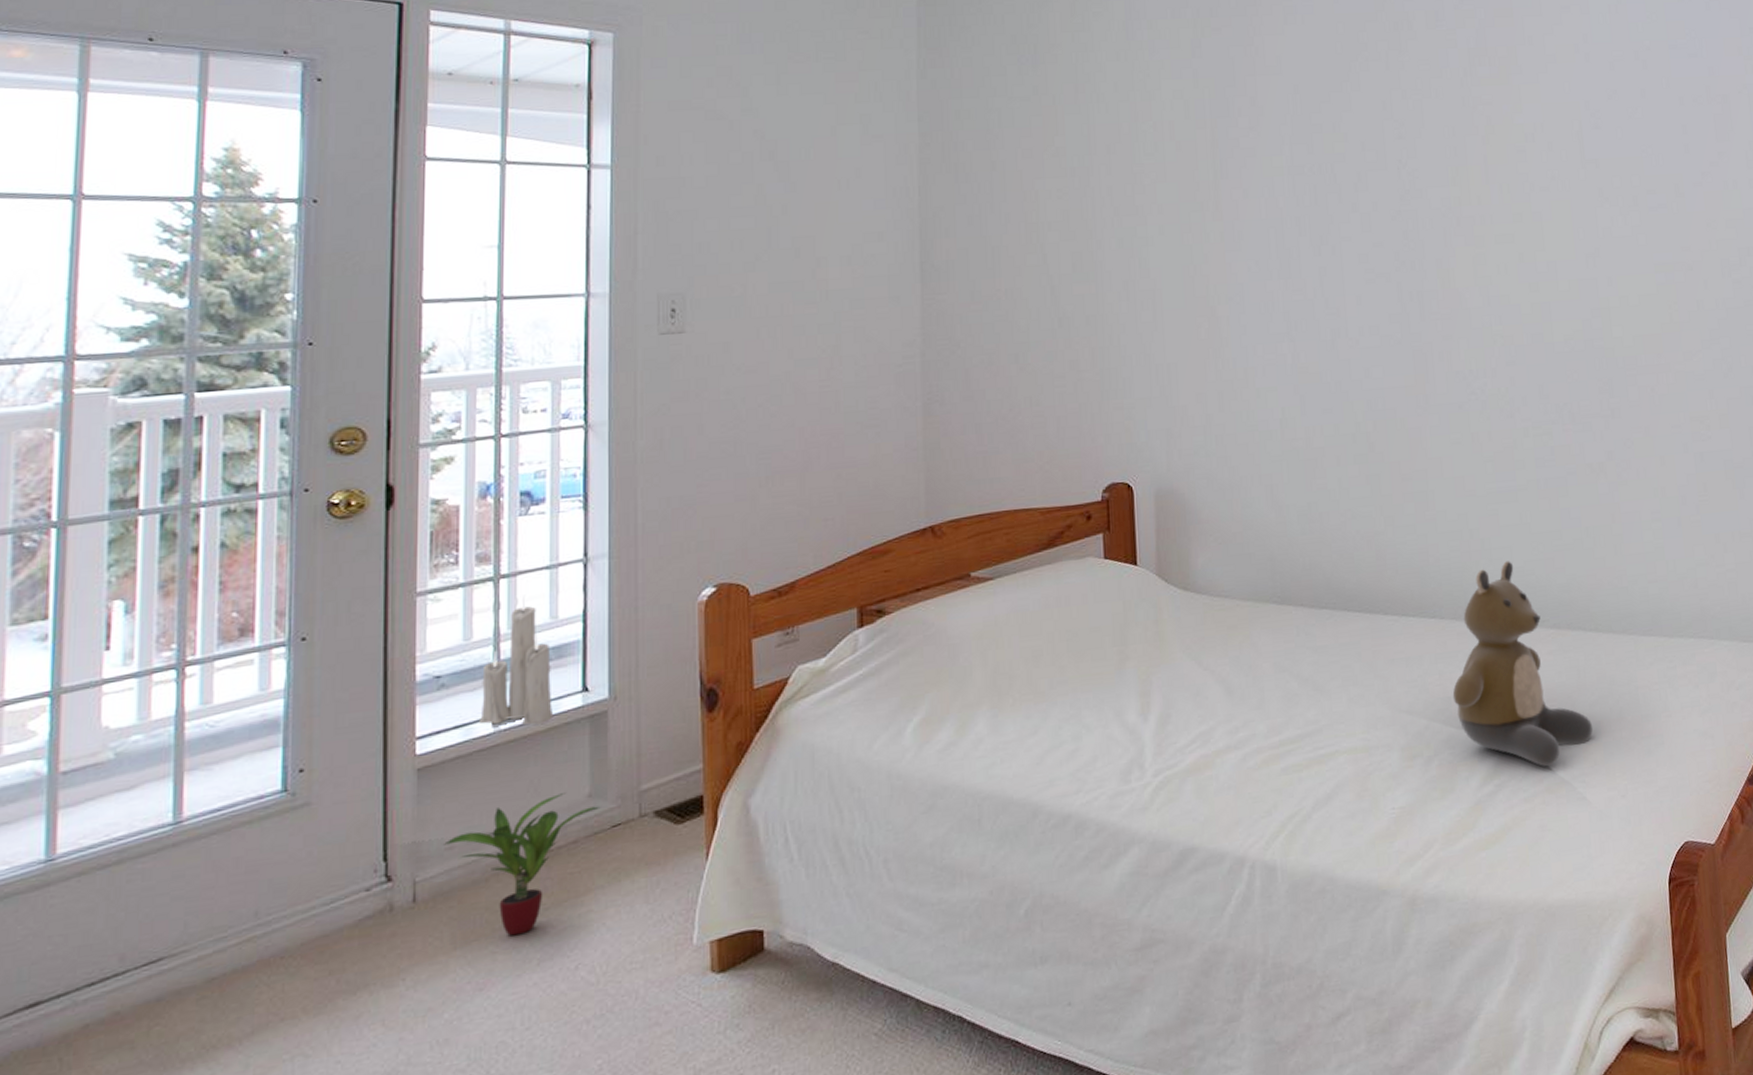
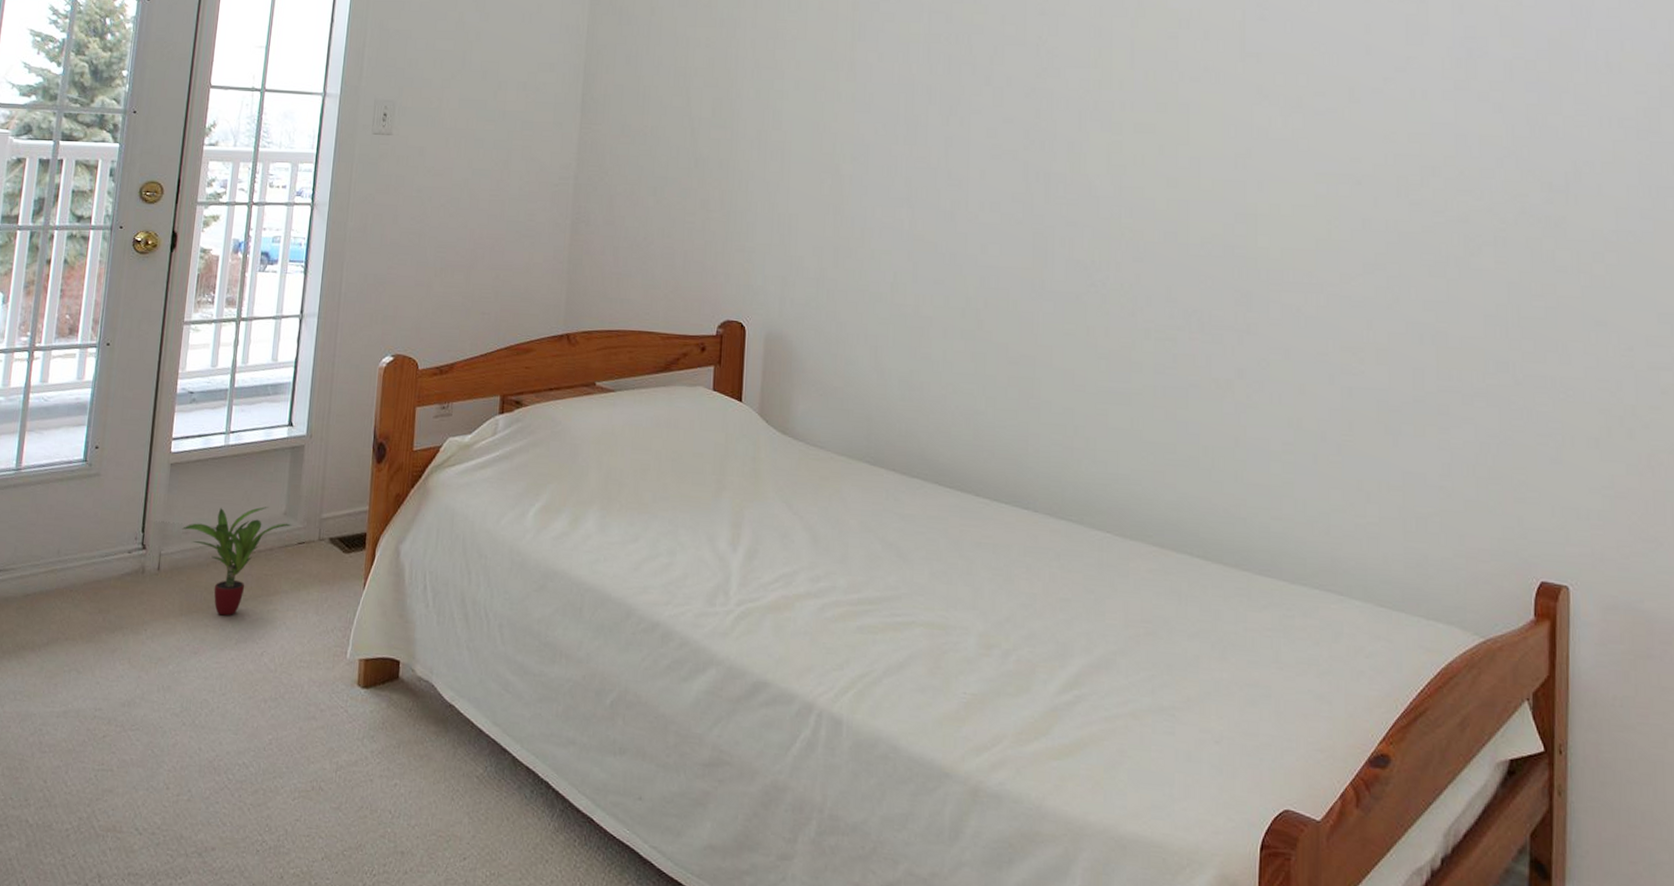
candle: present [478,595,554,726] -> none [214,337,269,447]
bear: present [1452,561,1594,766] -> none [1038,465,1190,690]

